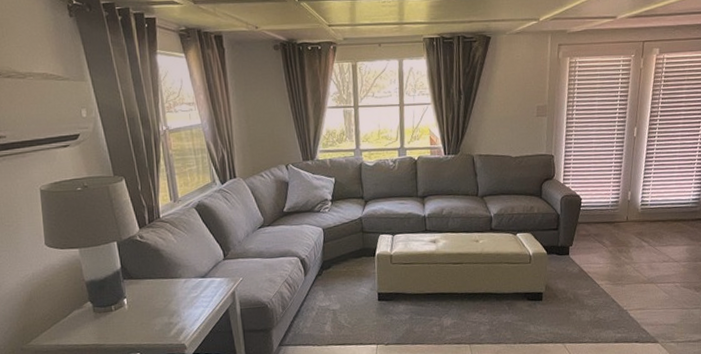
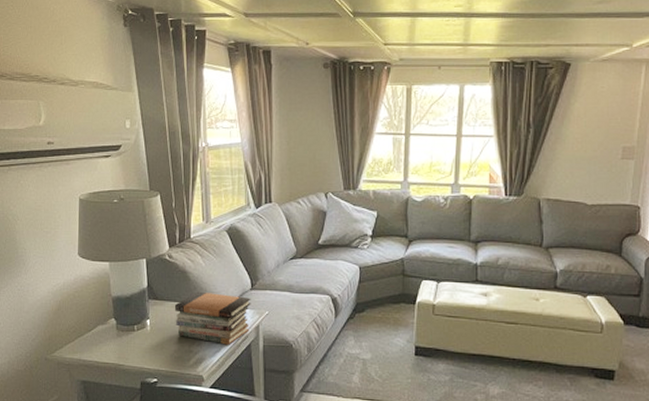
book stack: none [150,266,226,313] -> present [174,291,251,345]

